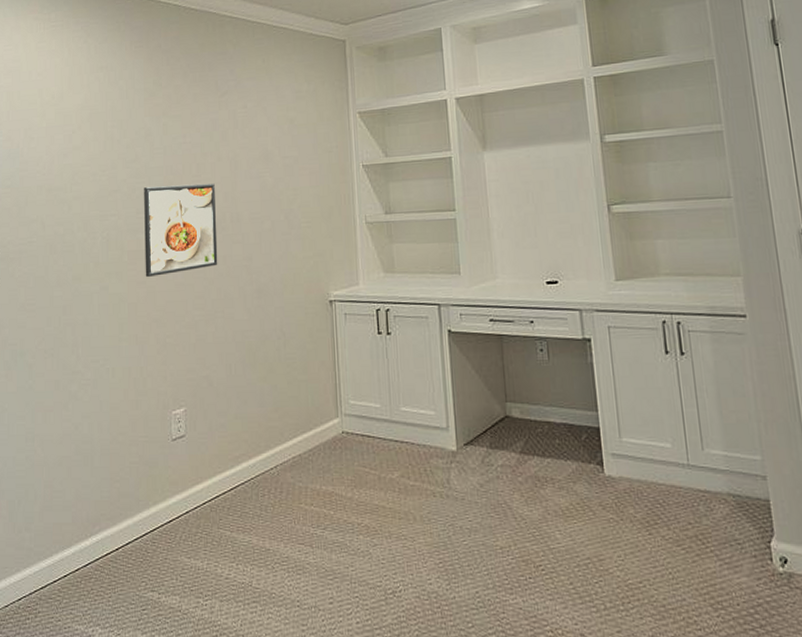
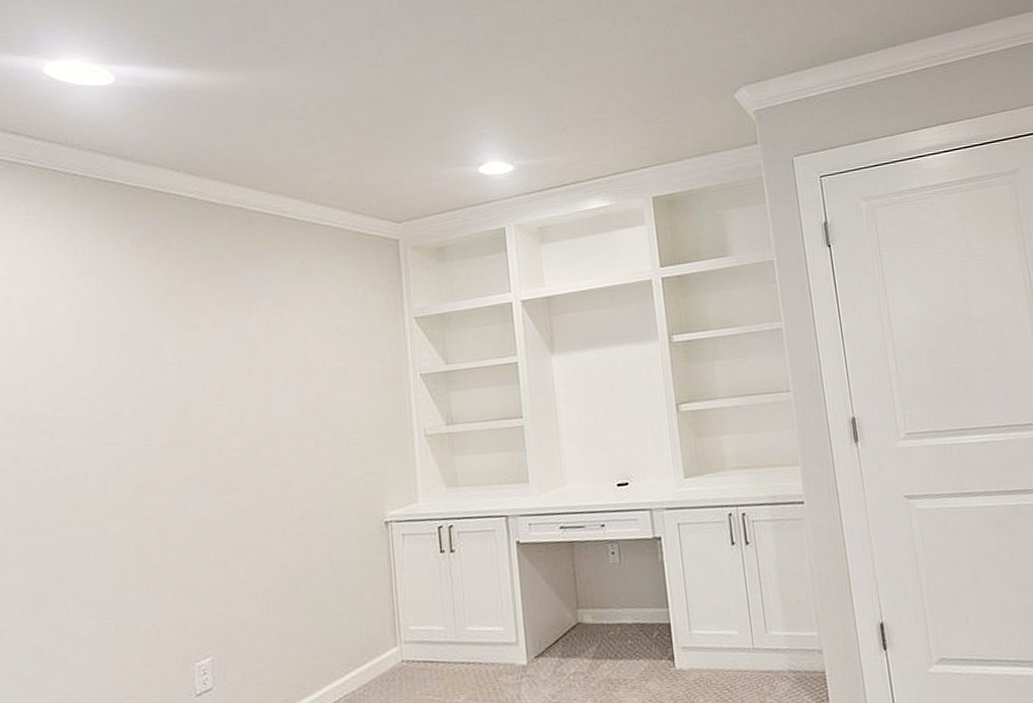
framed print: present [144,183,218,278] -> none [153,401,250,514]

